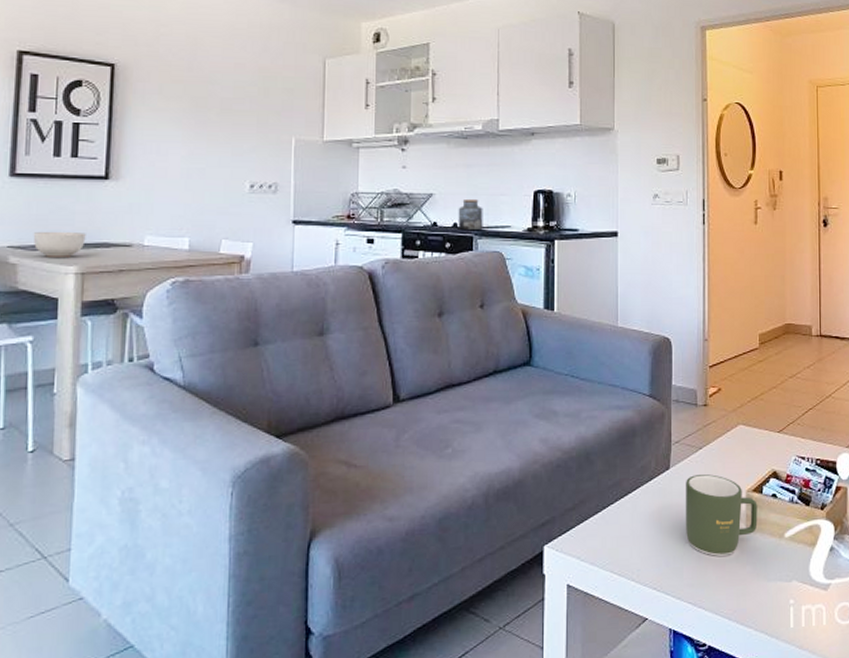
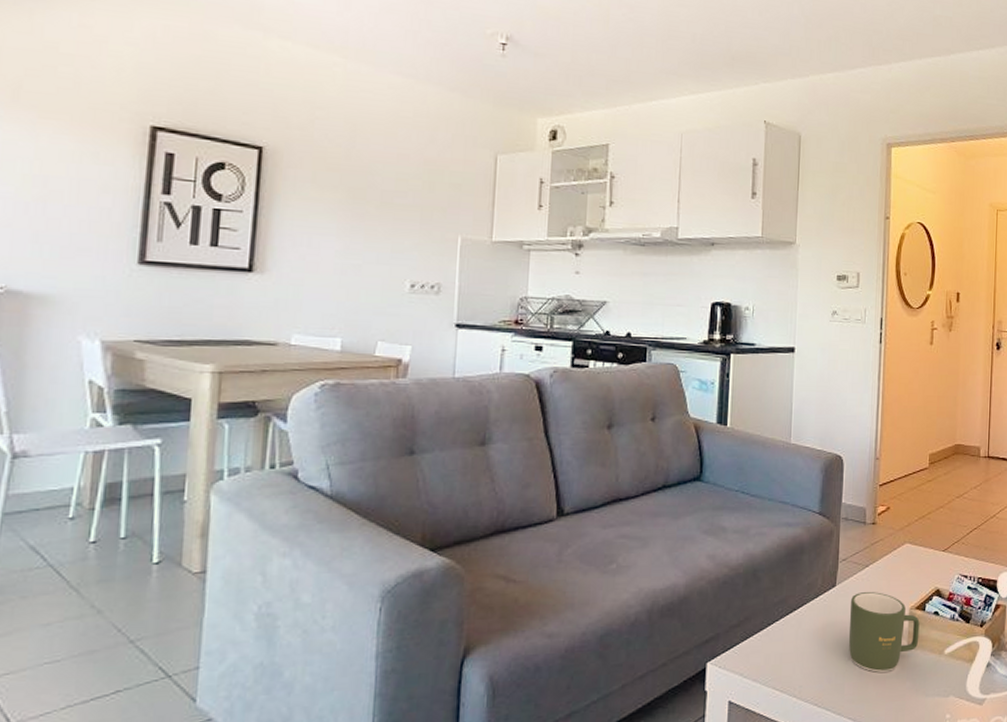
bowl: present [33,231,86,257] -> none [164,325,225,355]
jar: present [458,198,483,230] -> none [631,308,659,341]

